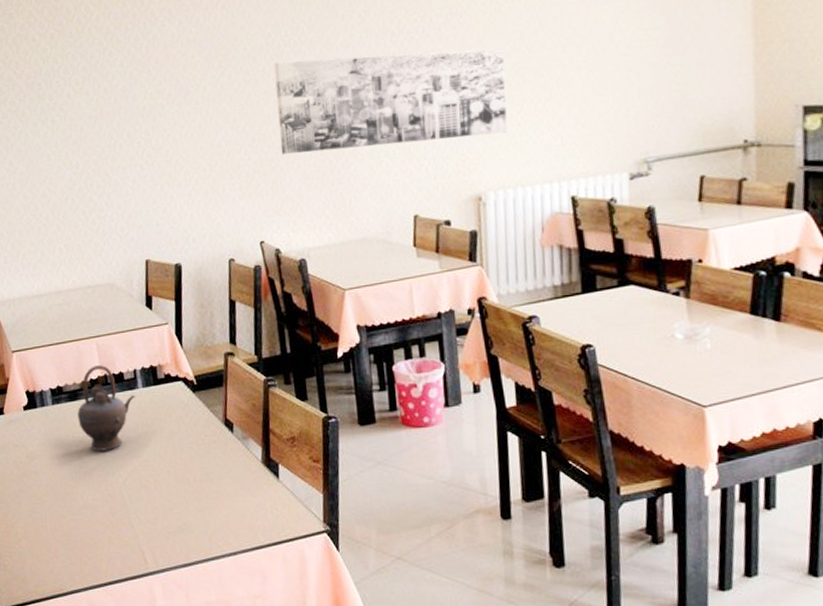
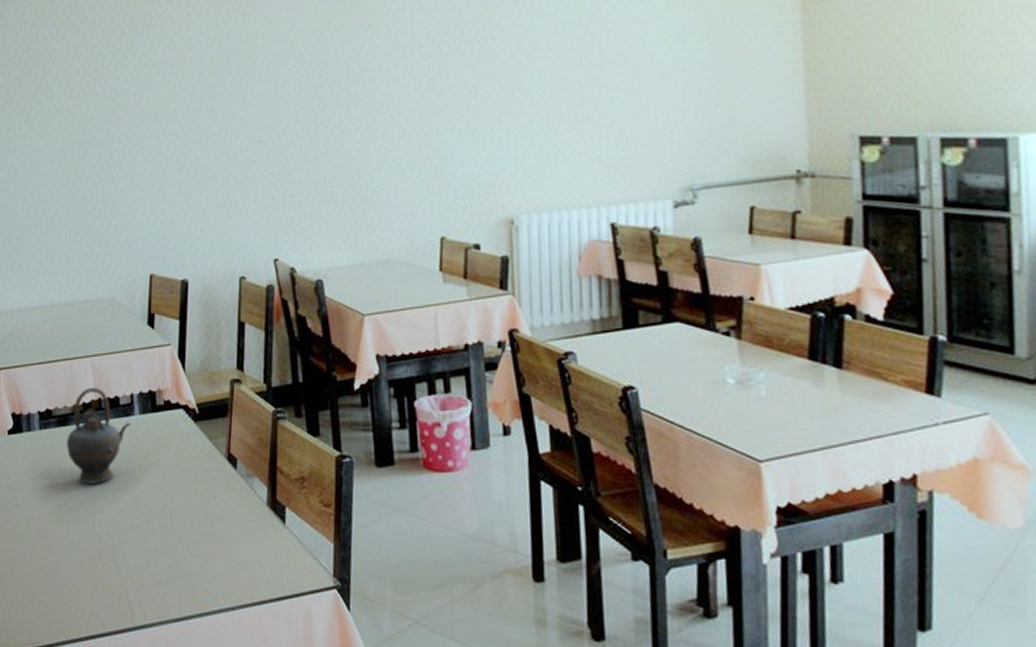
wall art: present [274,49,508,154] -> none [295,65,542,167]

